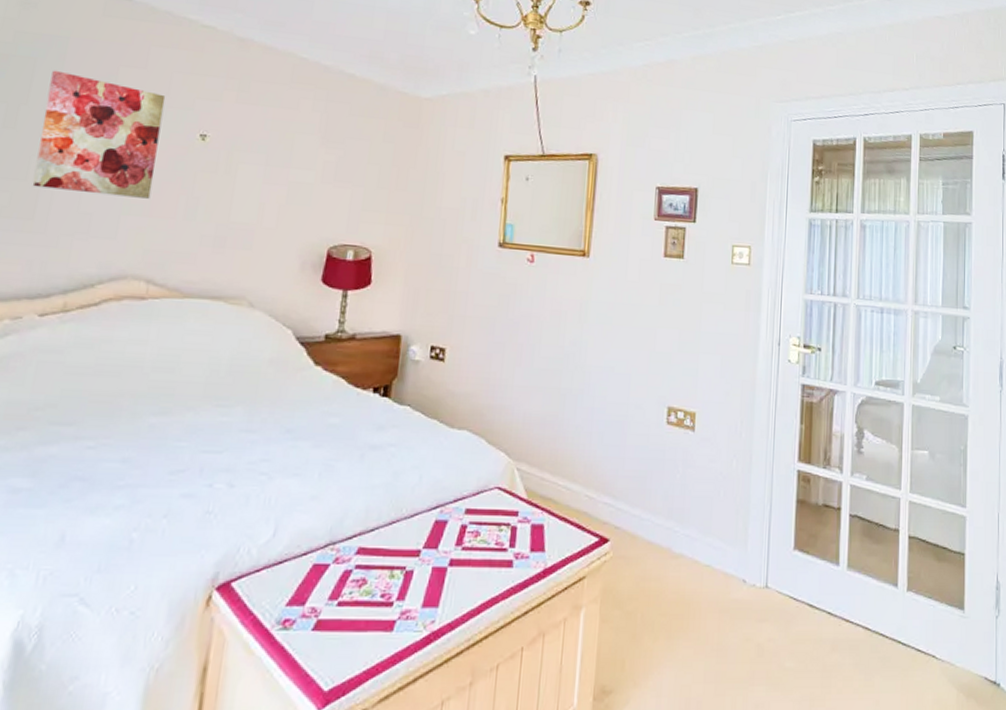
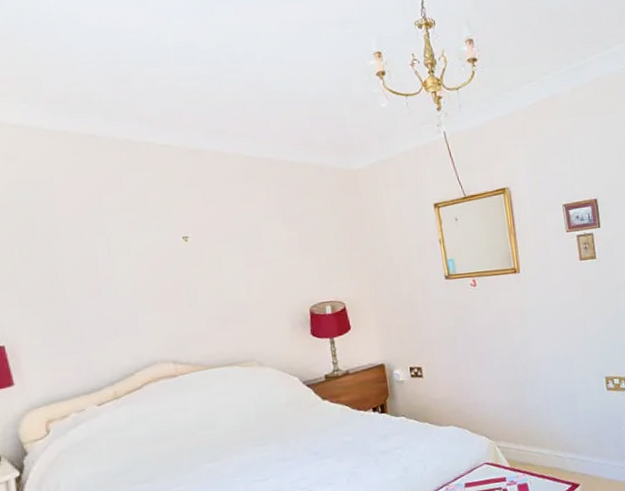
wall art: present [32,70,166,199] -> none [47,208,157,307]

